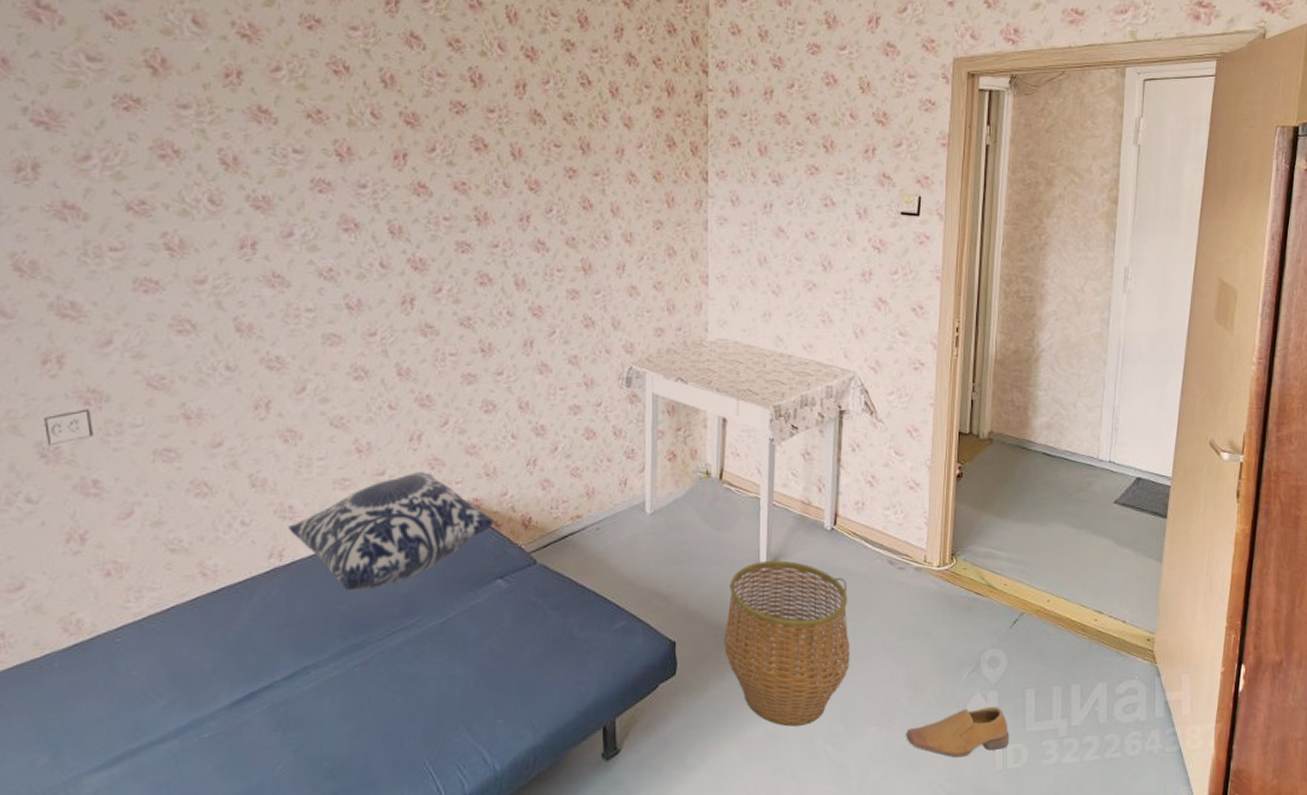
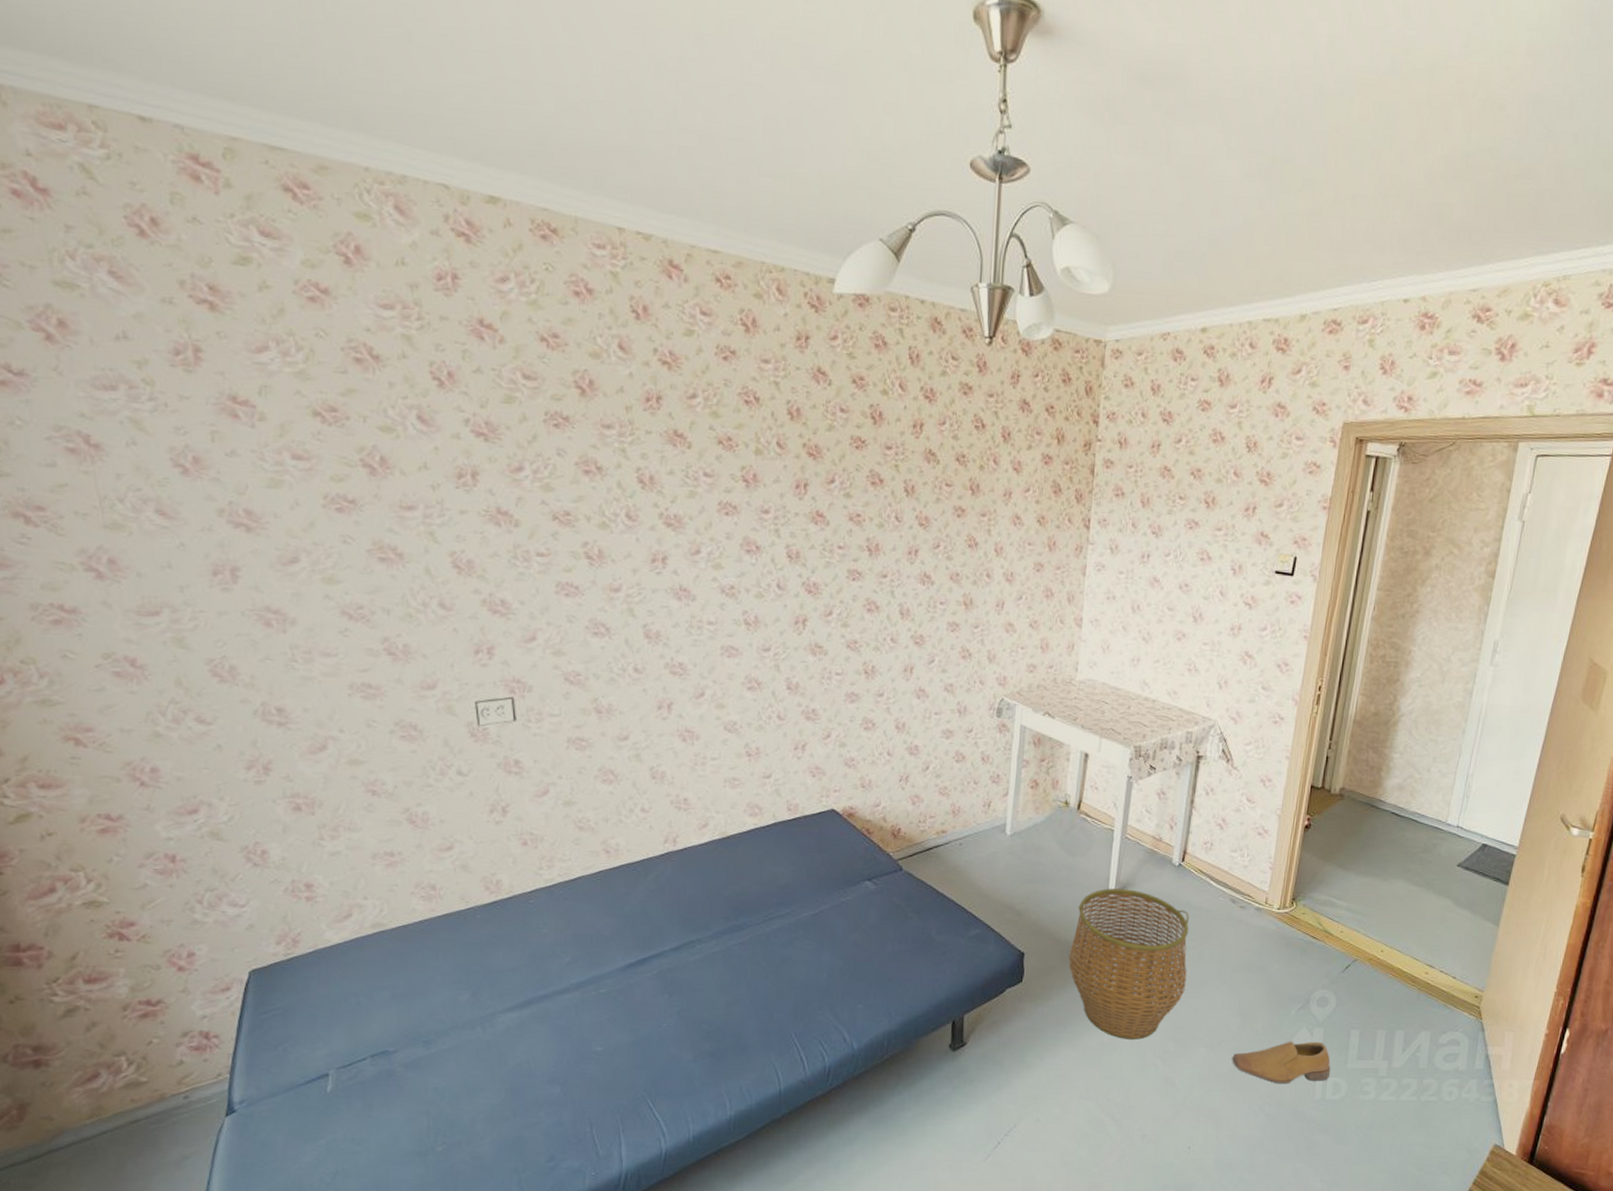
cushion: present [288,472,494,591] -> none [683,778,867,879]

